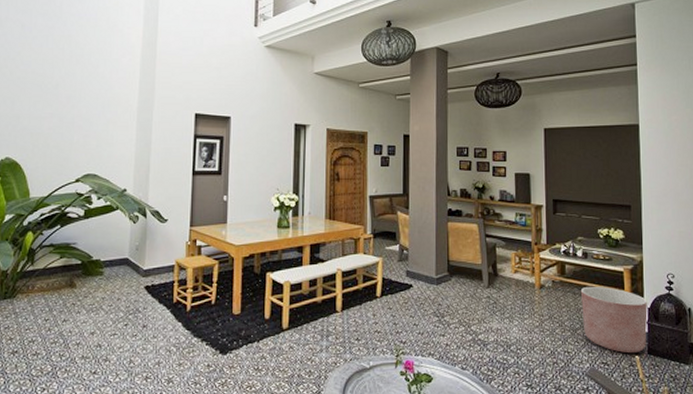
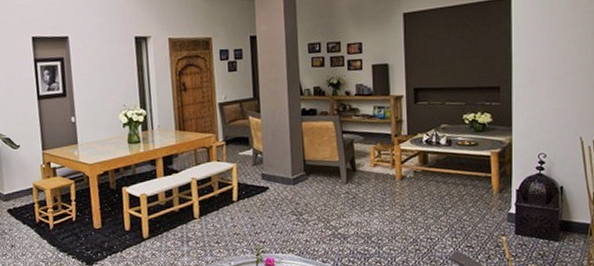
planter: present [581,286,648,354] -> none [445,172,516,235]

